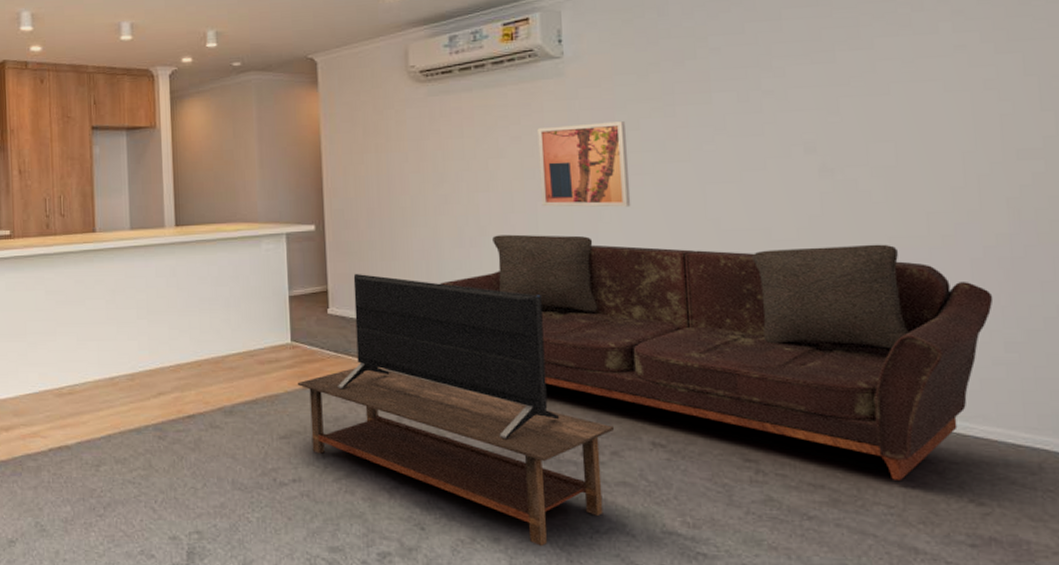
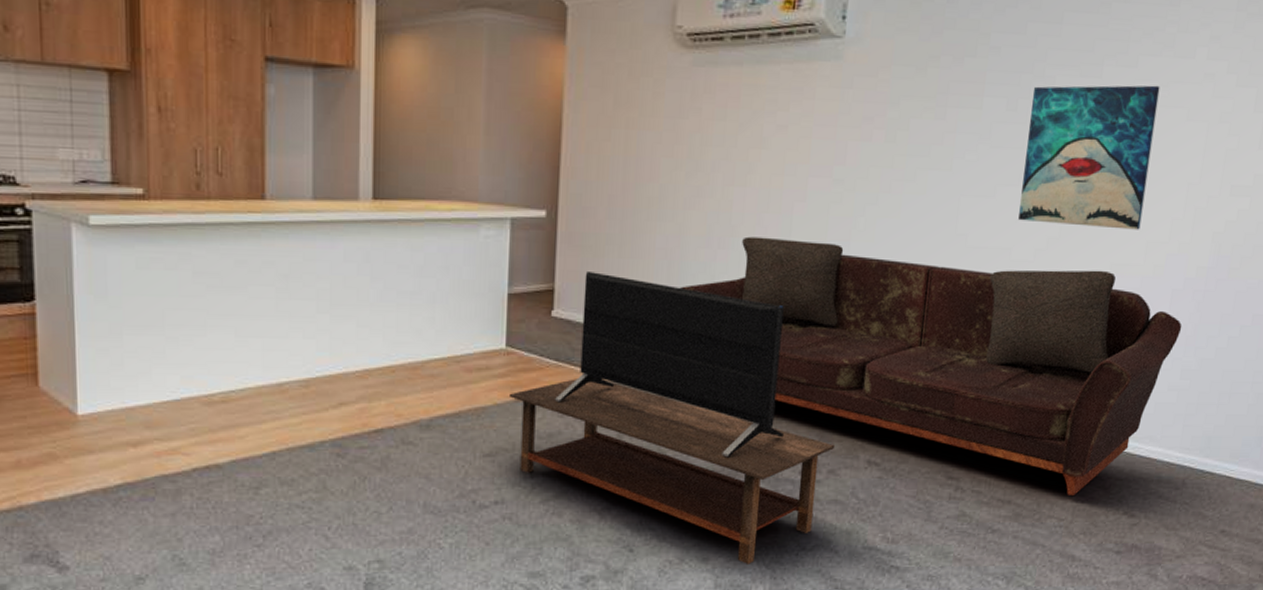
wall art: present [537,121,631,207] -> none [798,117,895,215]
wall art: none [762,63,915,203] -> present [1018,85,1160,230]

